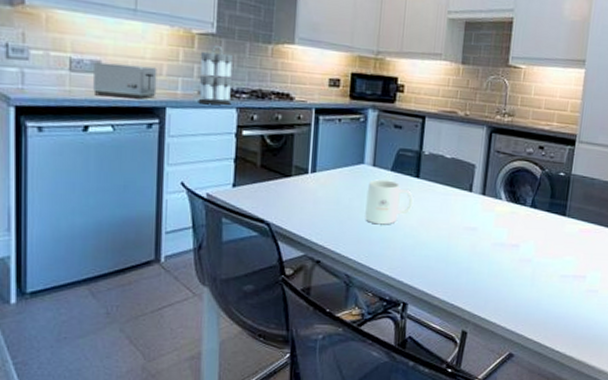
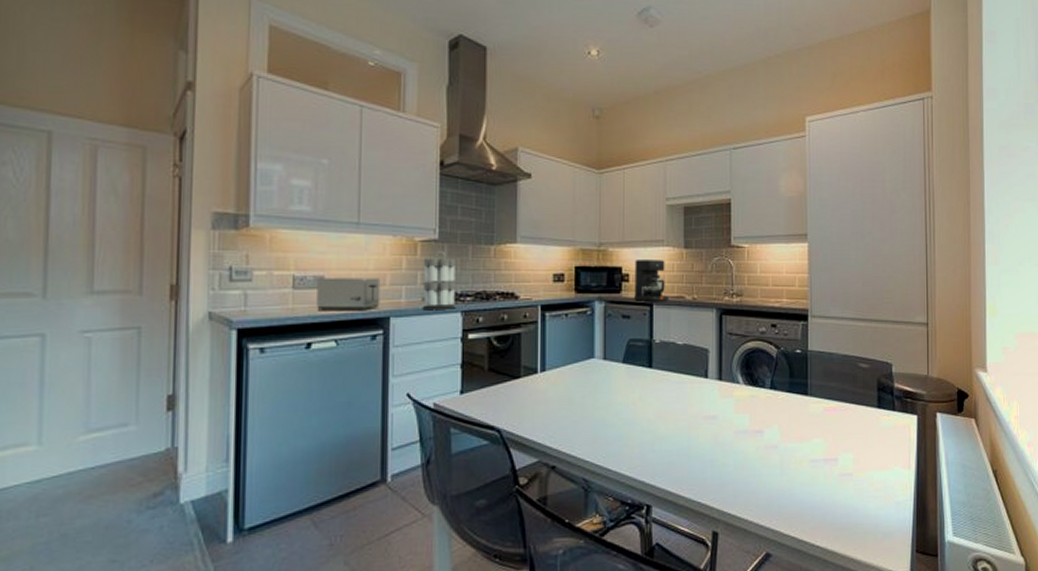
mug: present [365,179,414,225] -> none [599,373,649,422]
coffee maker: none [408,71,442,115] -> present [634,260,669,303]

